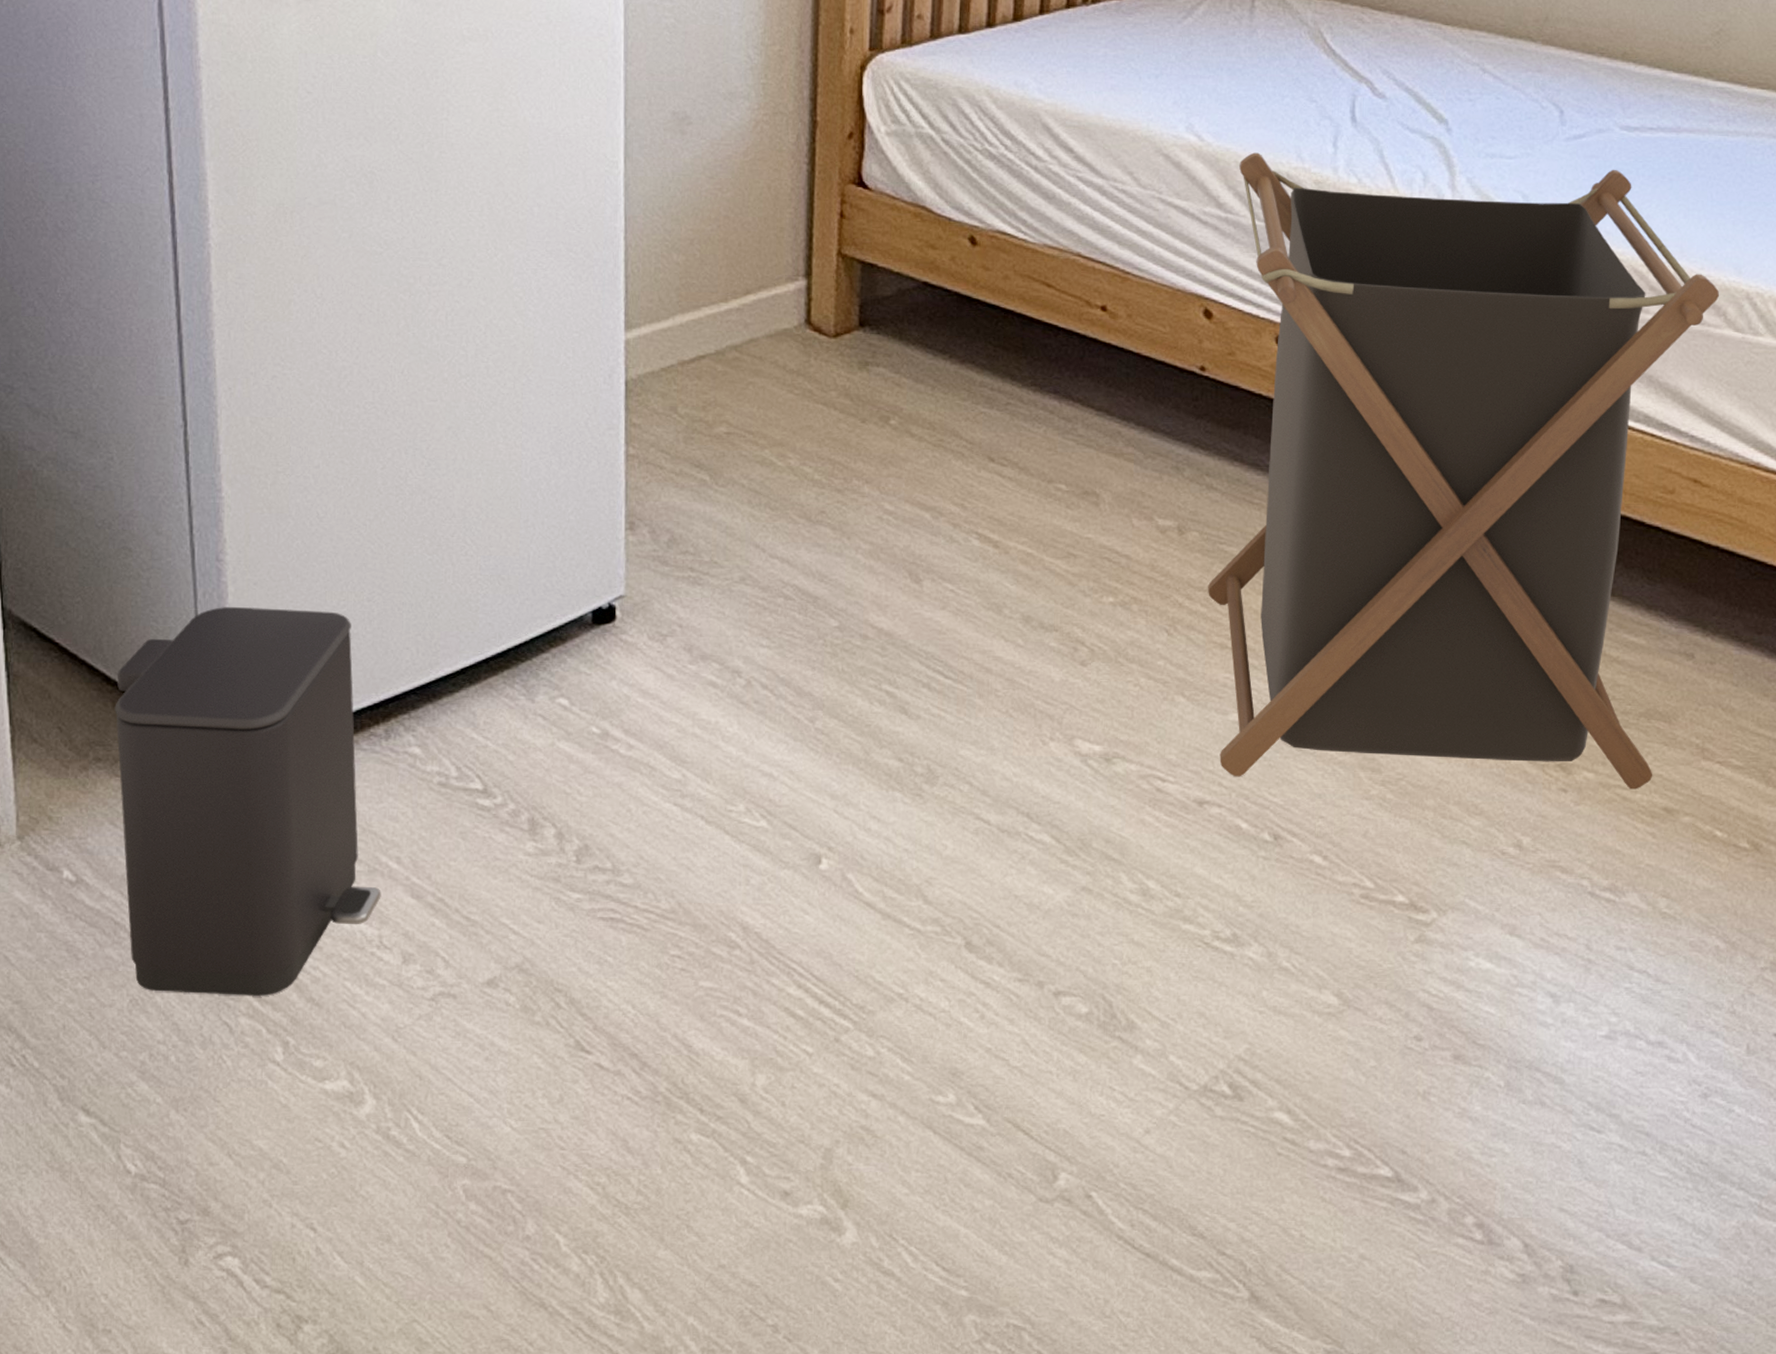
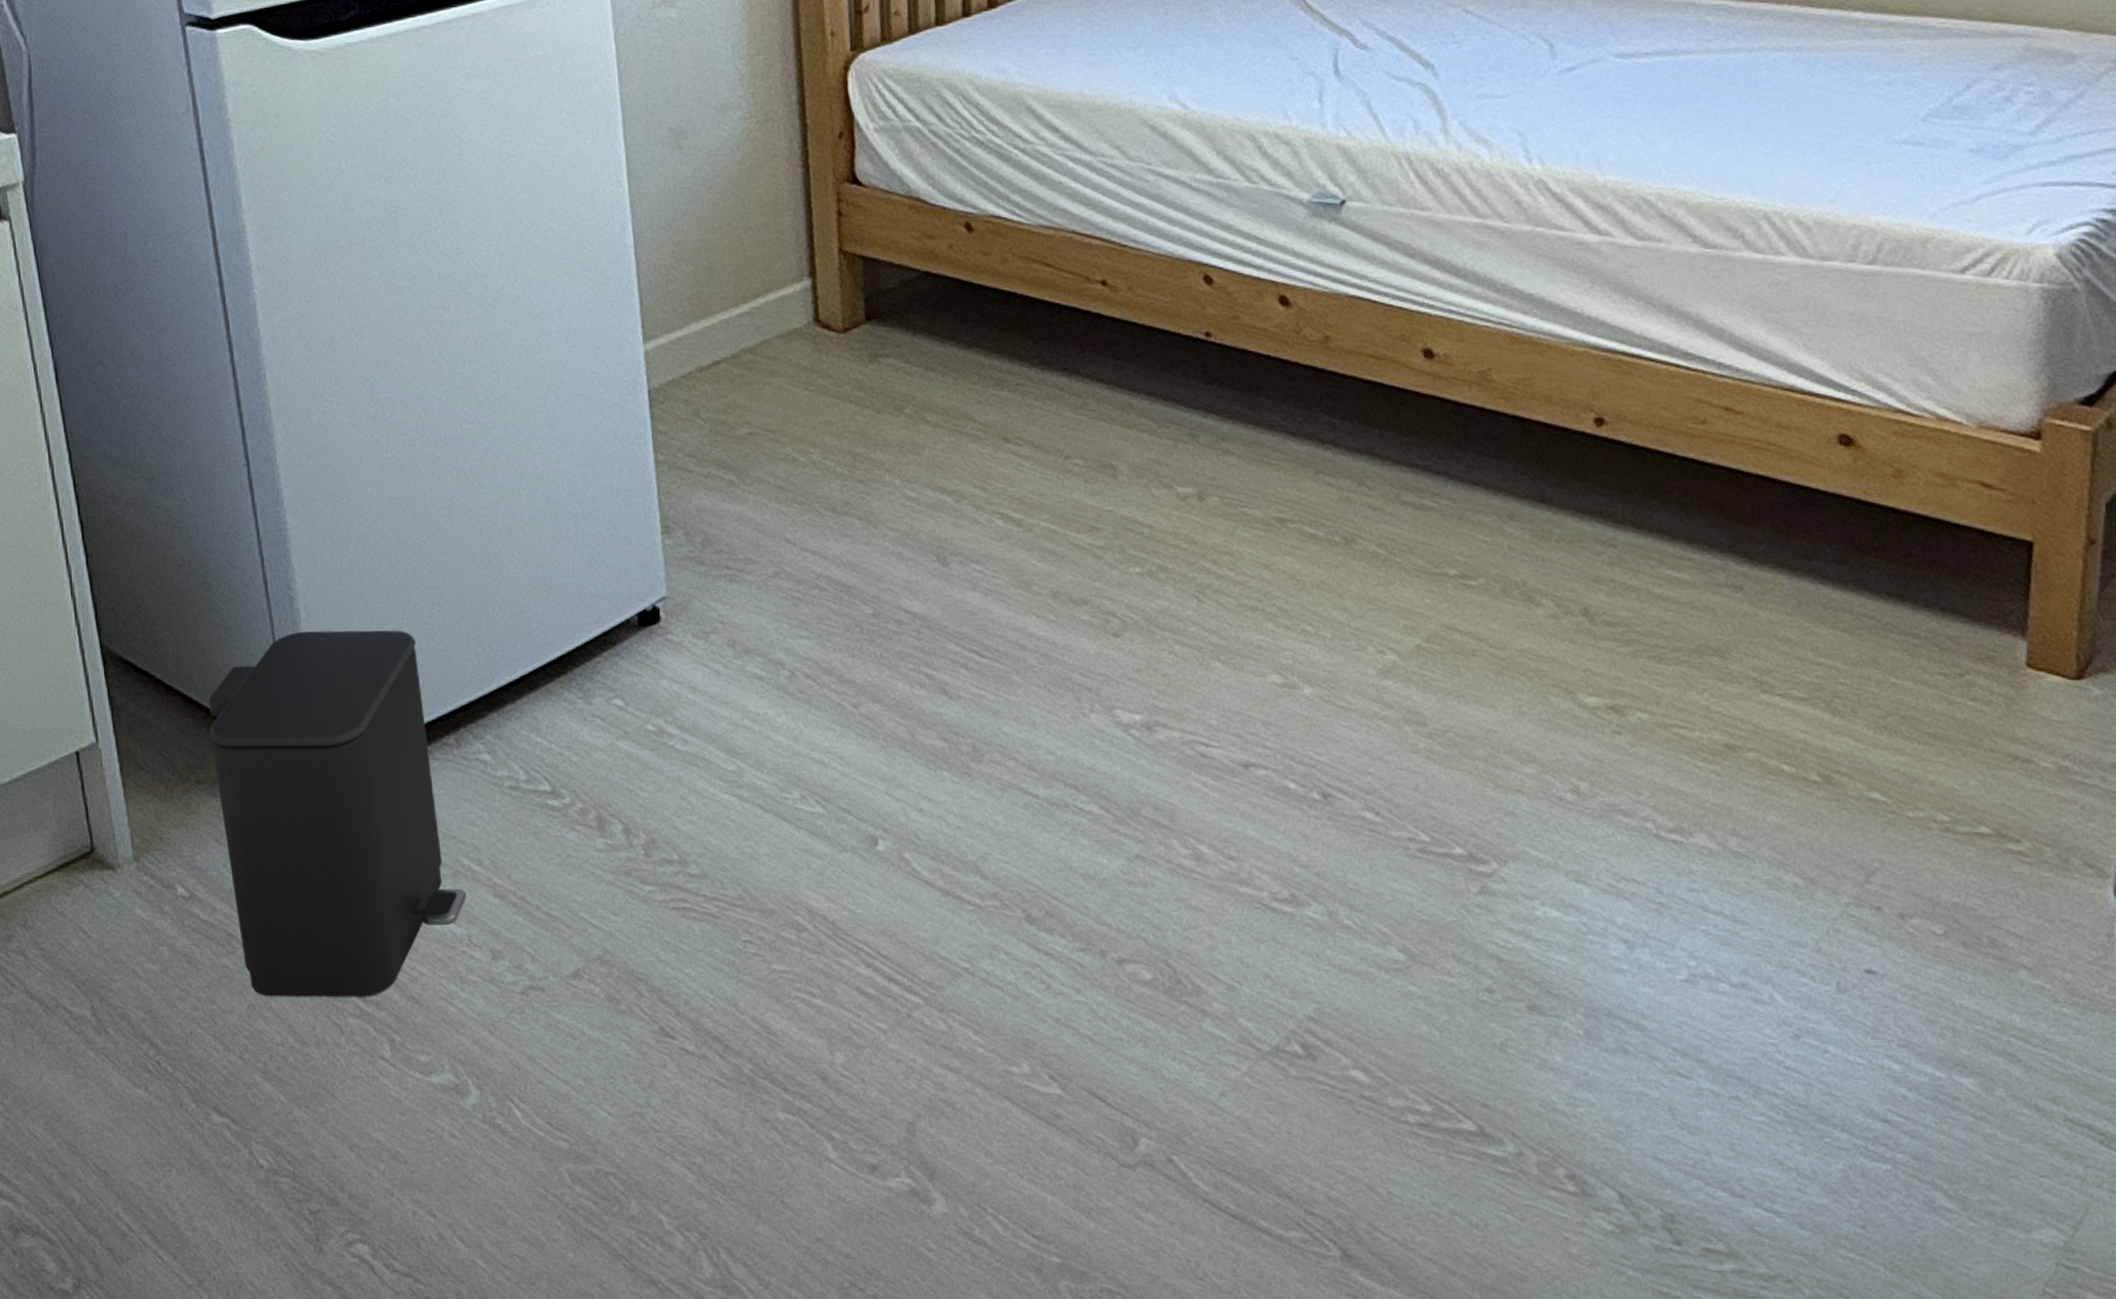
laundry basket: present [1208,152,1720,790] -> none [1226,98,1736,738]

